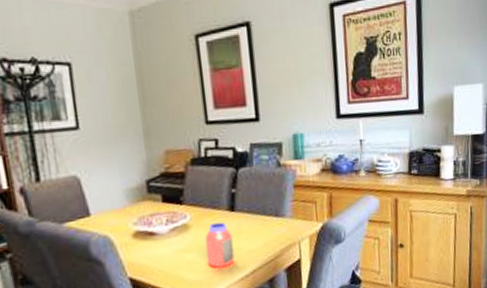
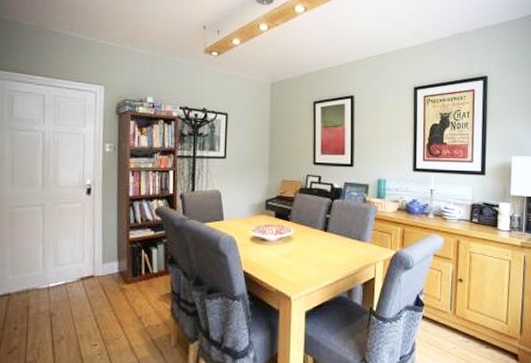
jar: present [204,222,235,268] -> none [302,238,323,274]

